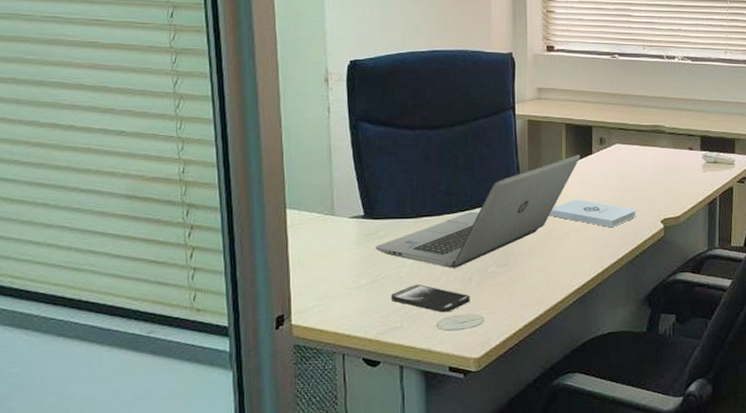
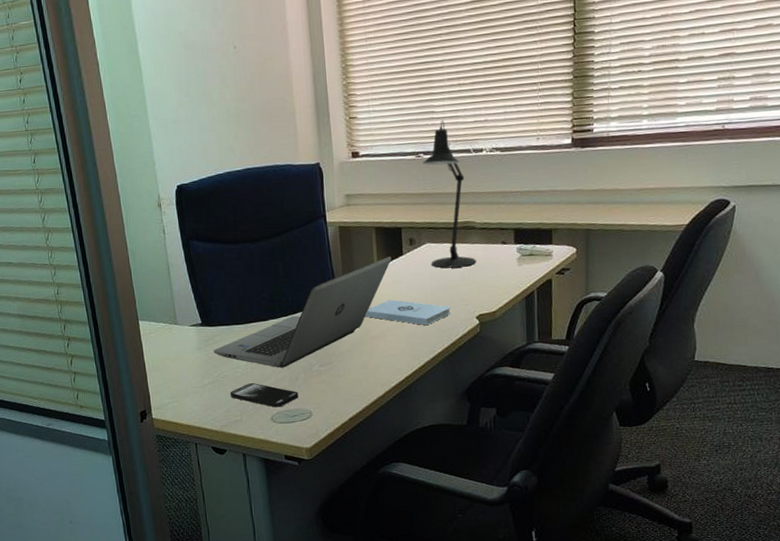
desk lamp: none [617,25,664,170] -> present [423,120,476,268]

